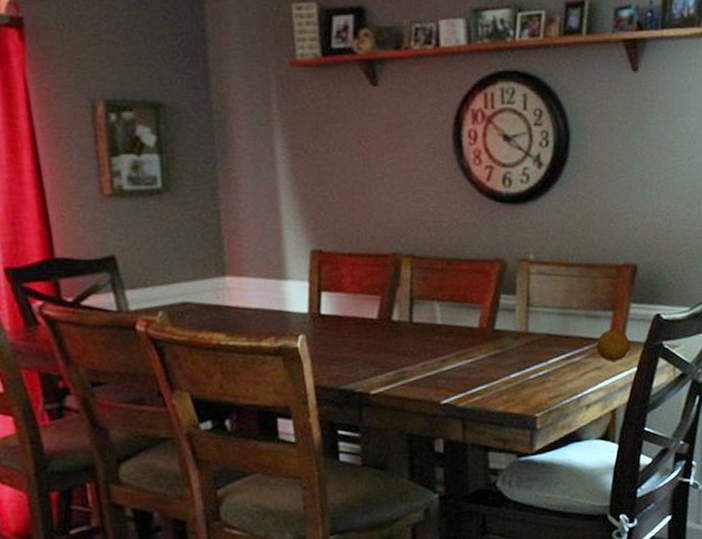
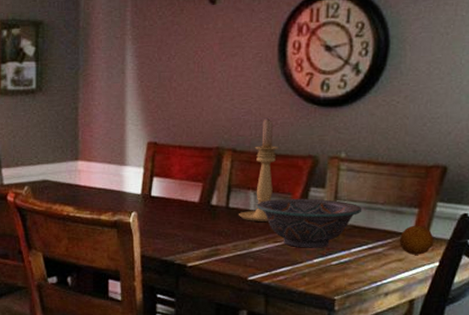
candle holder: none [425,217,463,337] -> present [239,117,279,223]
decorative bowl: none [443,307,557,363] -> present [256,198,362,248]

